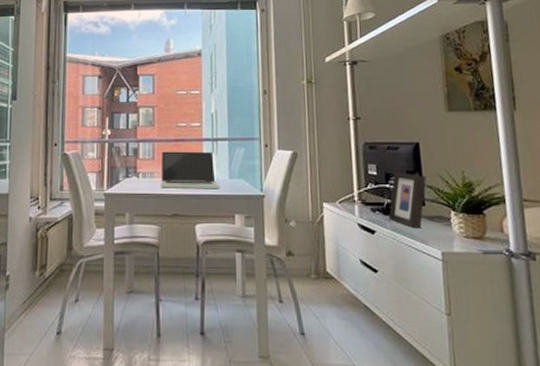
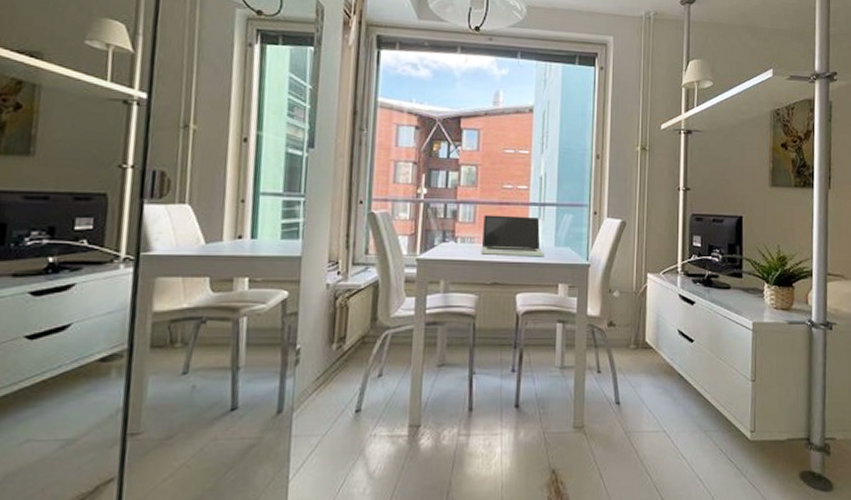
picture frame: present [388,172,427,229] -> none [708,245,746,300]

